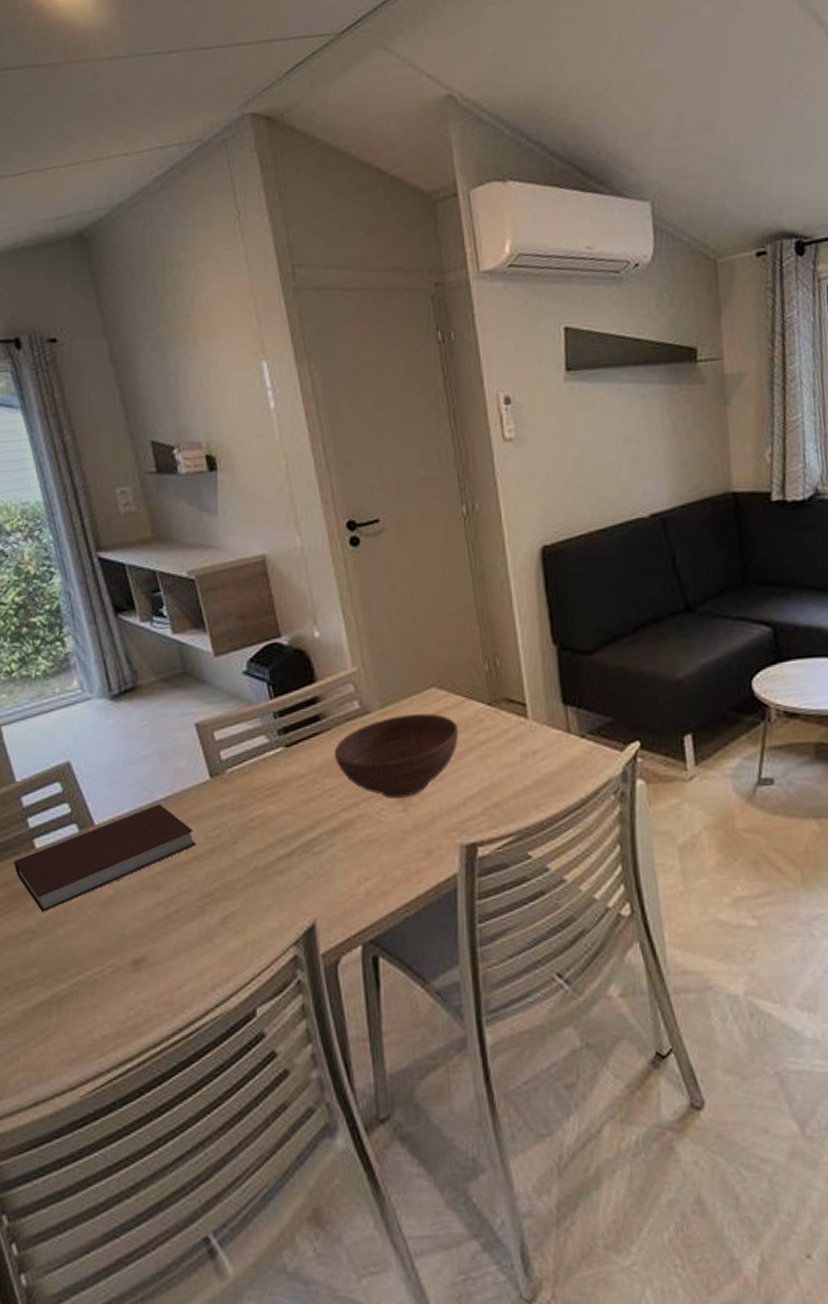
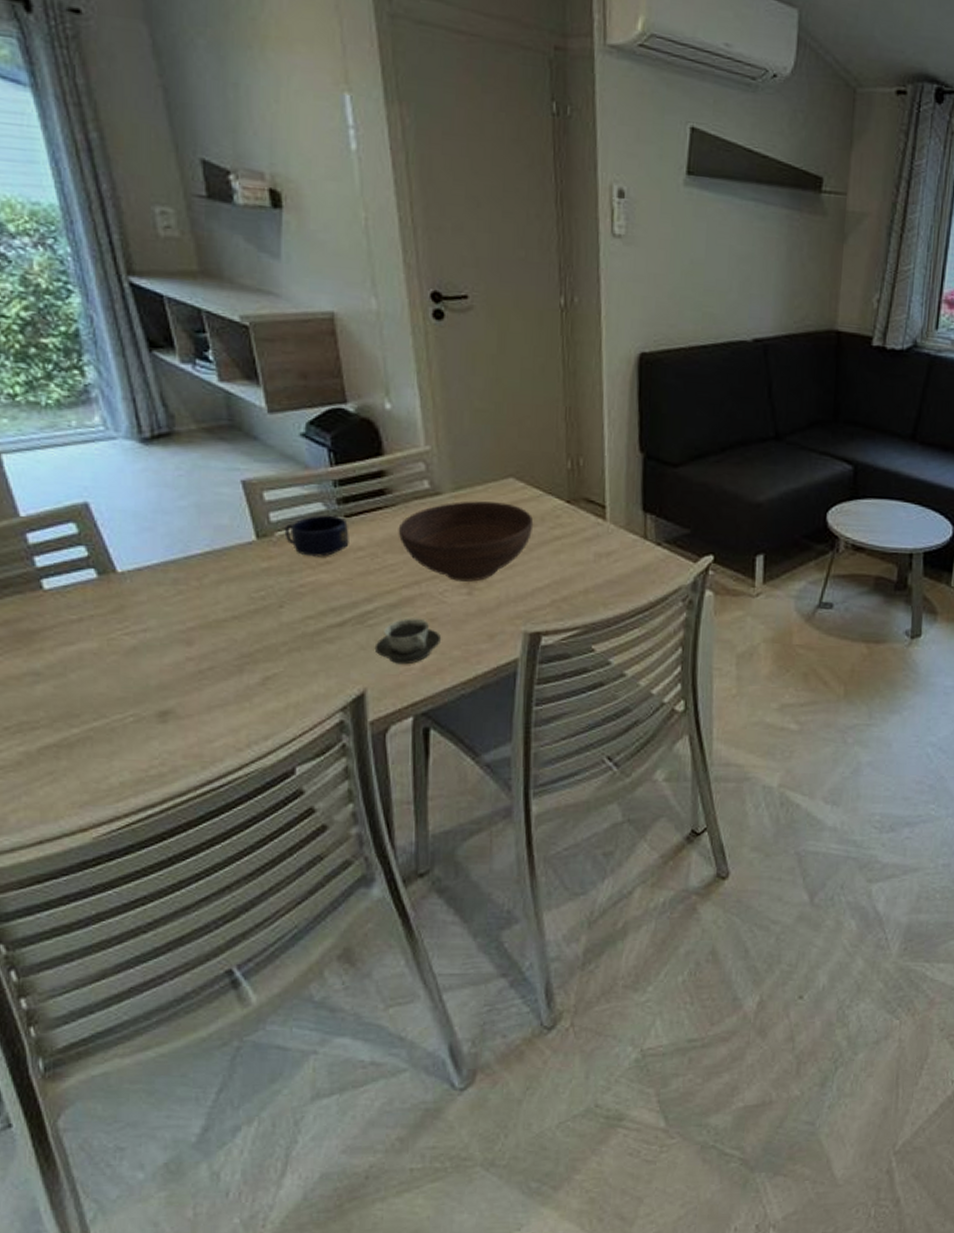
notebook: present [14,804,196,912] -> none [16,558,236,656]
mug: none [234,746,291,790] -> present [284,514,349,557]
cup: none [321,840,383,891] -> present [374,618,442,665]

